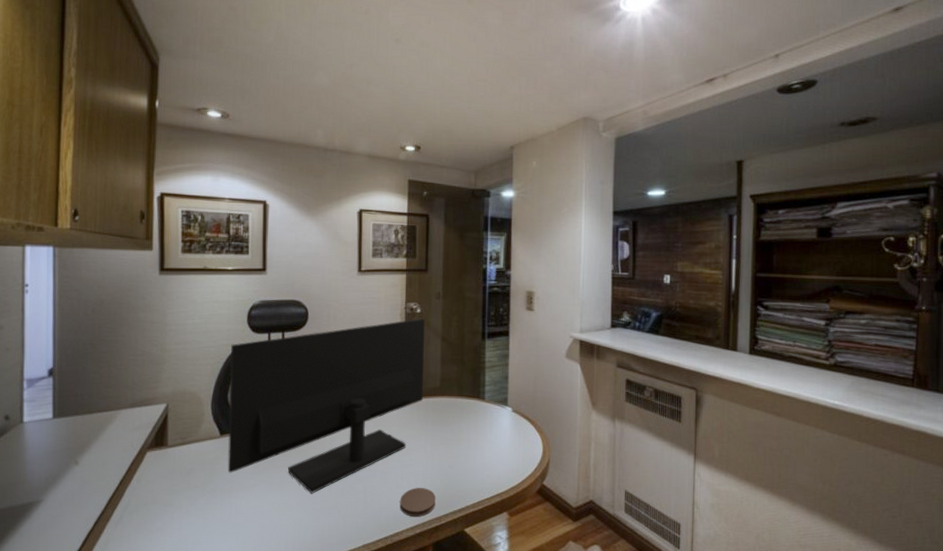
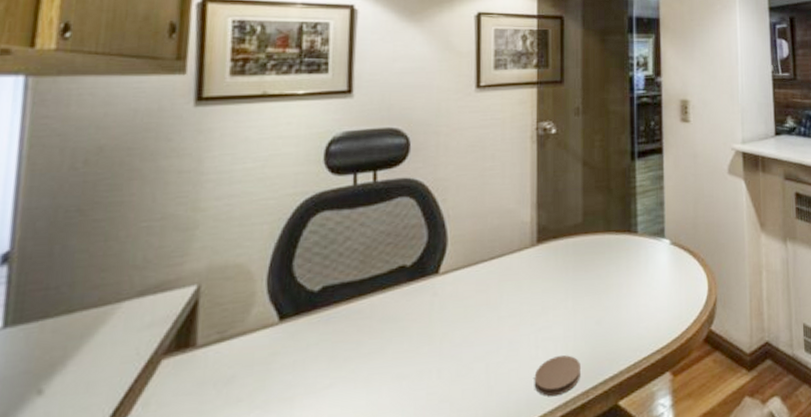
monitor: present [227,318,425,494] -> none [289,140,561,386]

